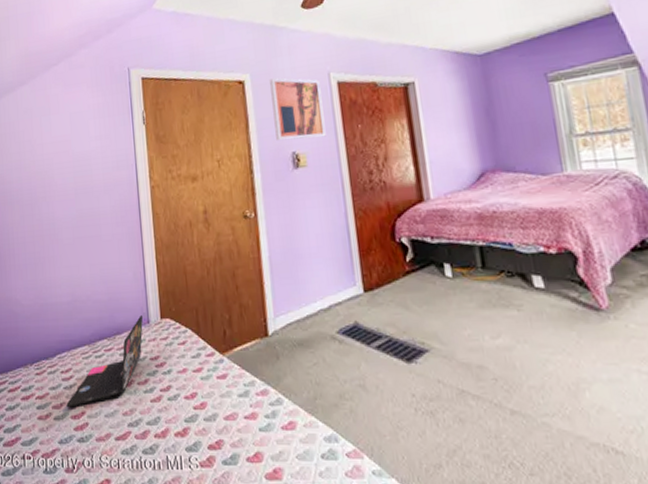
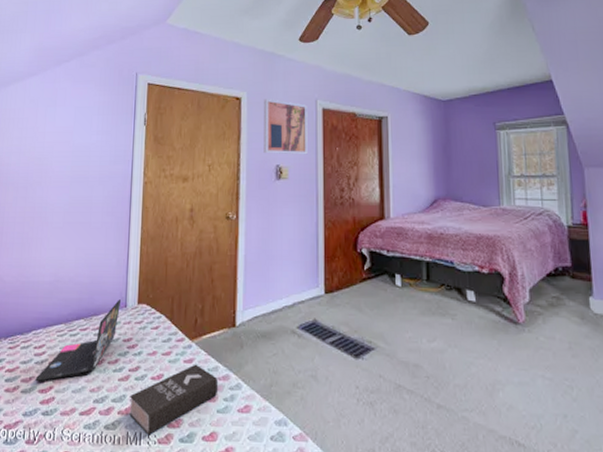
book: none [165,379,258,459] -> present [129,364,219,435]

